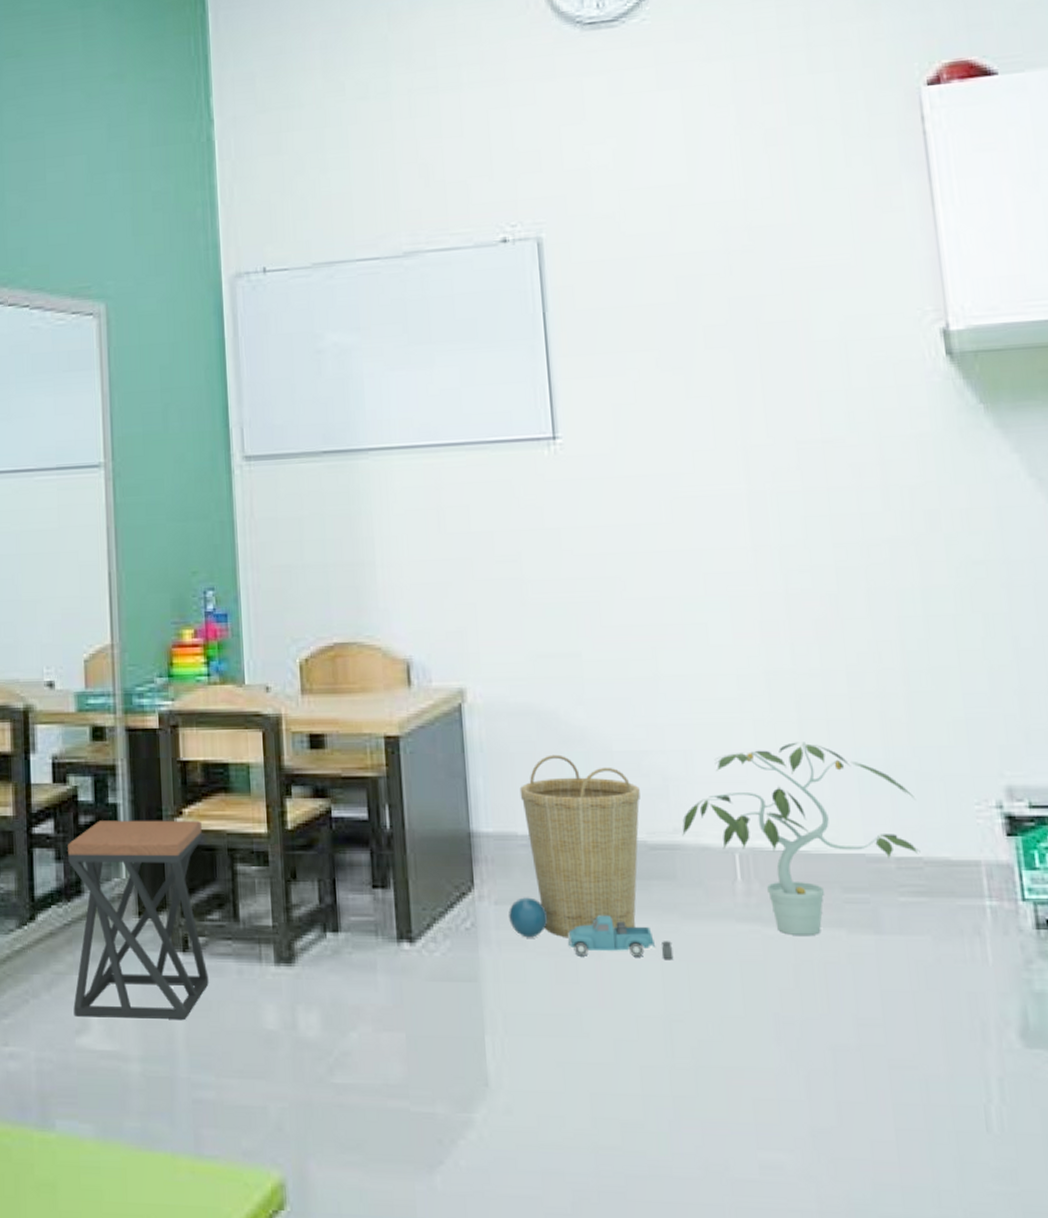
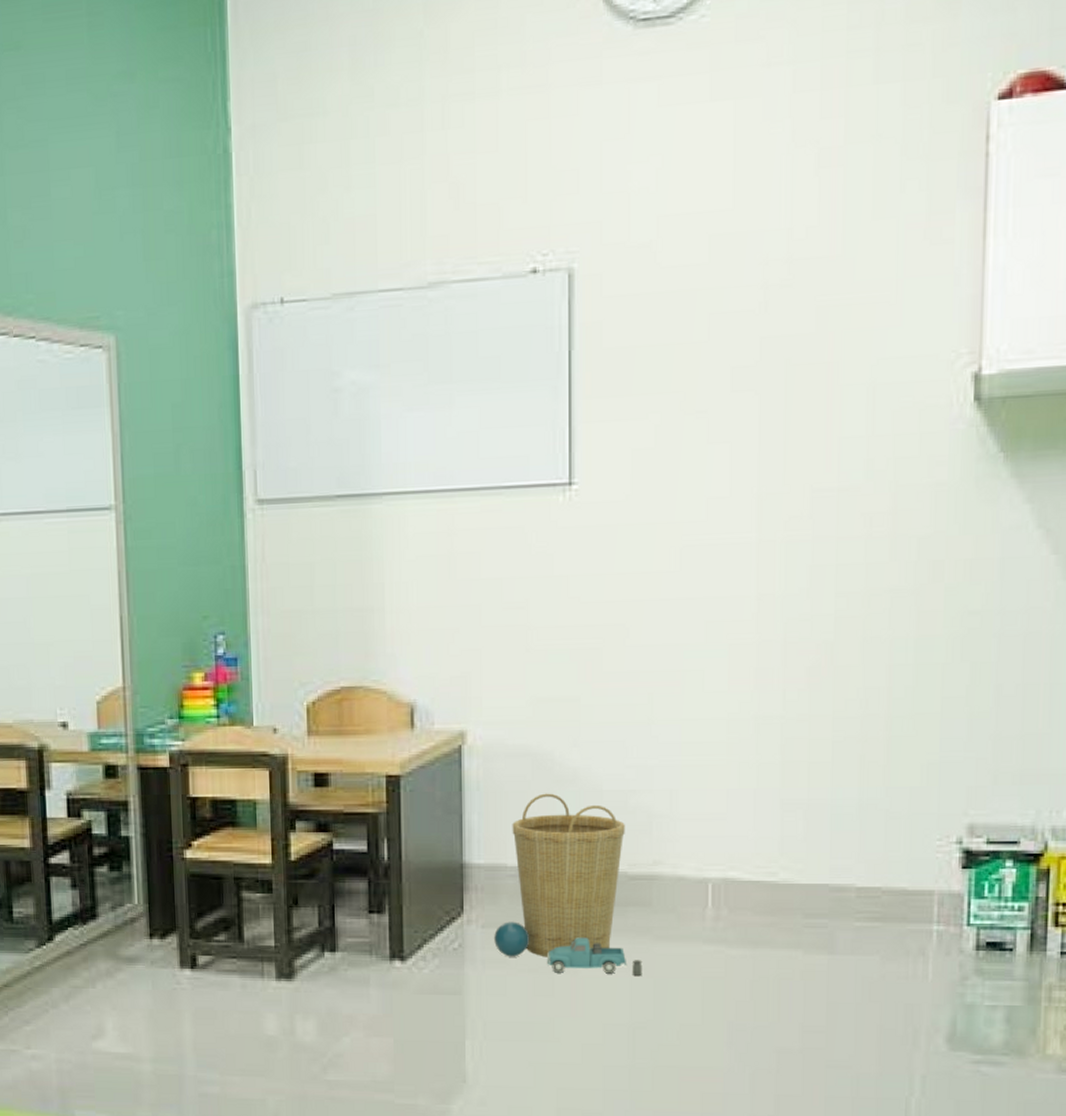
stool: present [68,820,209,1019] -> none [83,851,215,1026]
potted plant: present [682,742,921,937] -> none [661,782,883,956]

